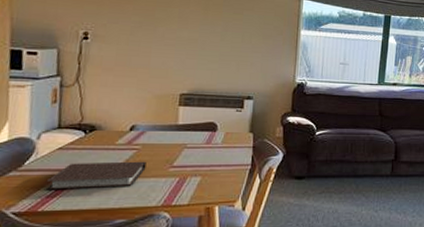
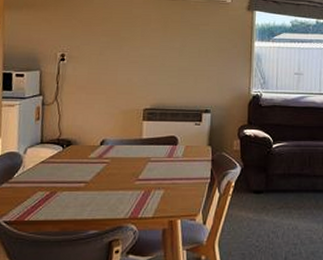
notebook: present [46,161,147,190] -> none [31,174,115,201]

